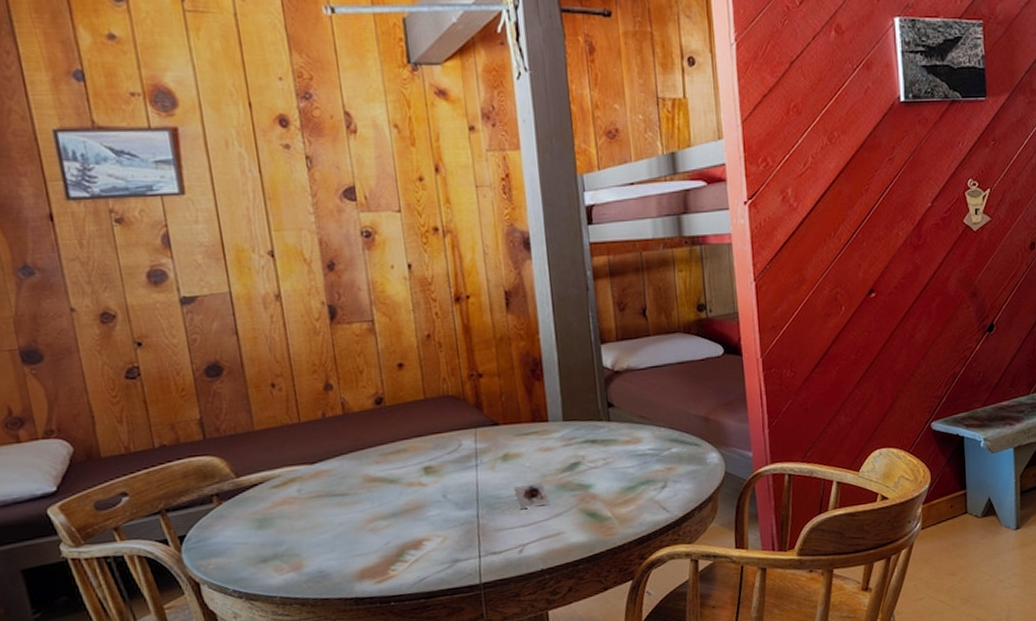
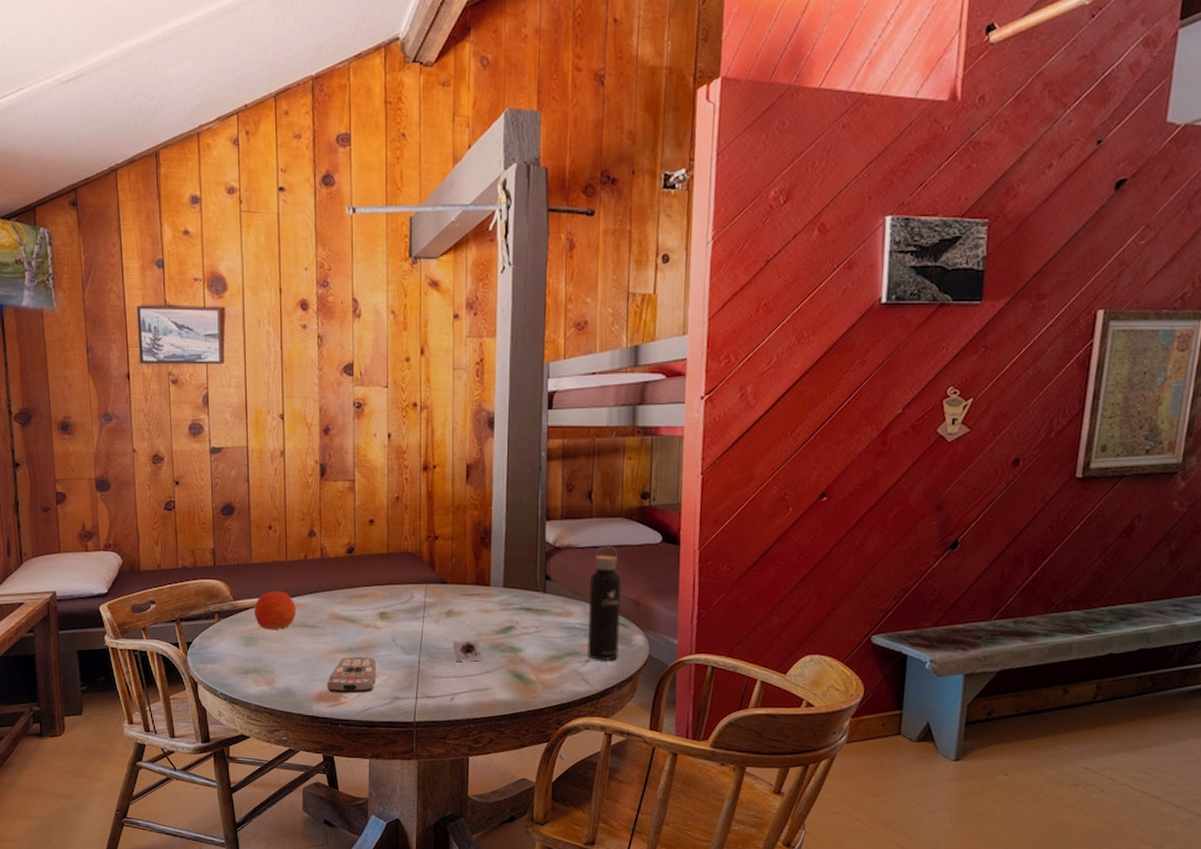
apple: none [264,457,320,506] -> present [255,589,296,629]
remote control: none [369,519,429,567] -> present [327,656,377,693]
water bottle: none [655,363,695,485] -> present [587,545,622,662]

